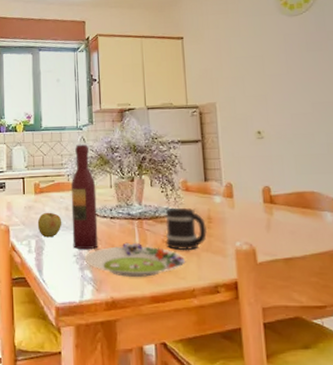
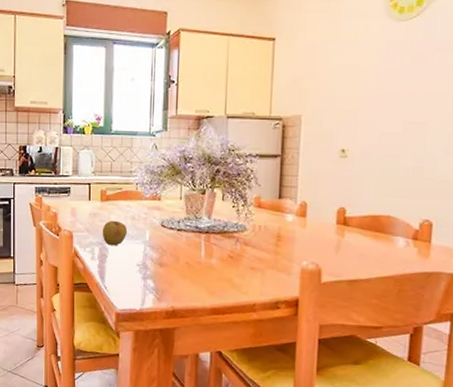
wine bottle: present [71,144,99,250] -> none [137,152,165,260]
salad plate: present [84,242,186,277] -> none [148,255,250,290]
mug: present [165,208,208,251] -> none [231,224,276,267]

